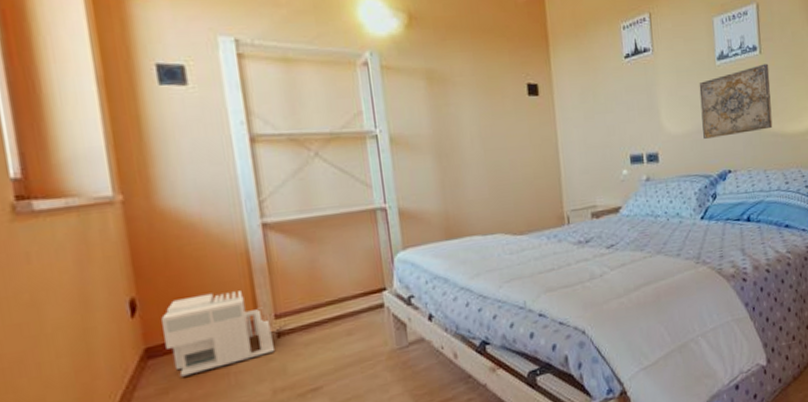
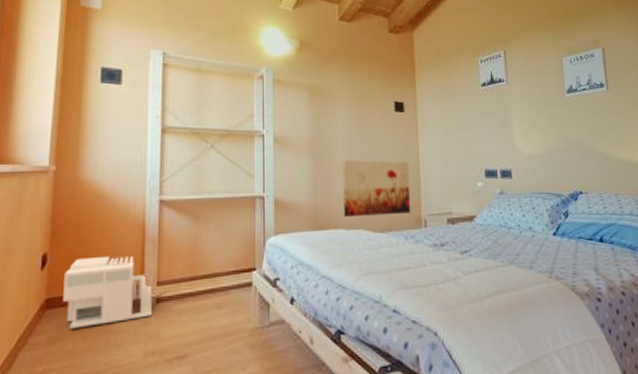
wall art: none [472,154,553,223] -> present [342,160,411,218]
wall art: present [699,63,773,140] -> none [549,99,622,162]

